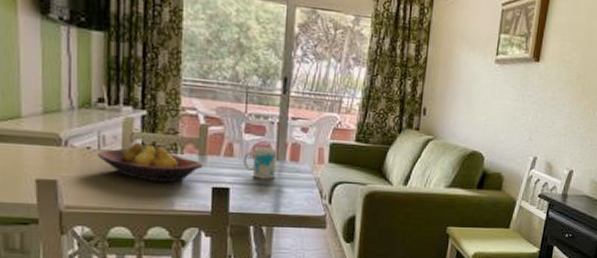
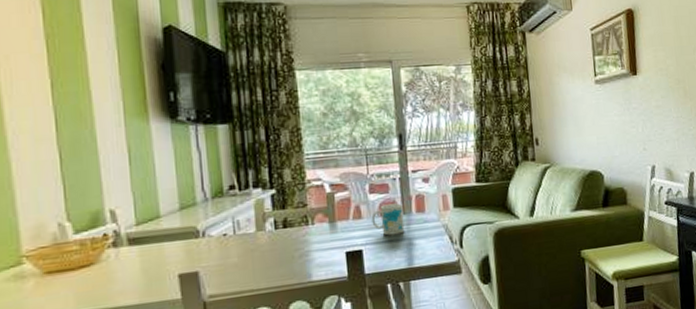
fruit bowl: present [98,142,203,184] -> none [234,220,335,257]

